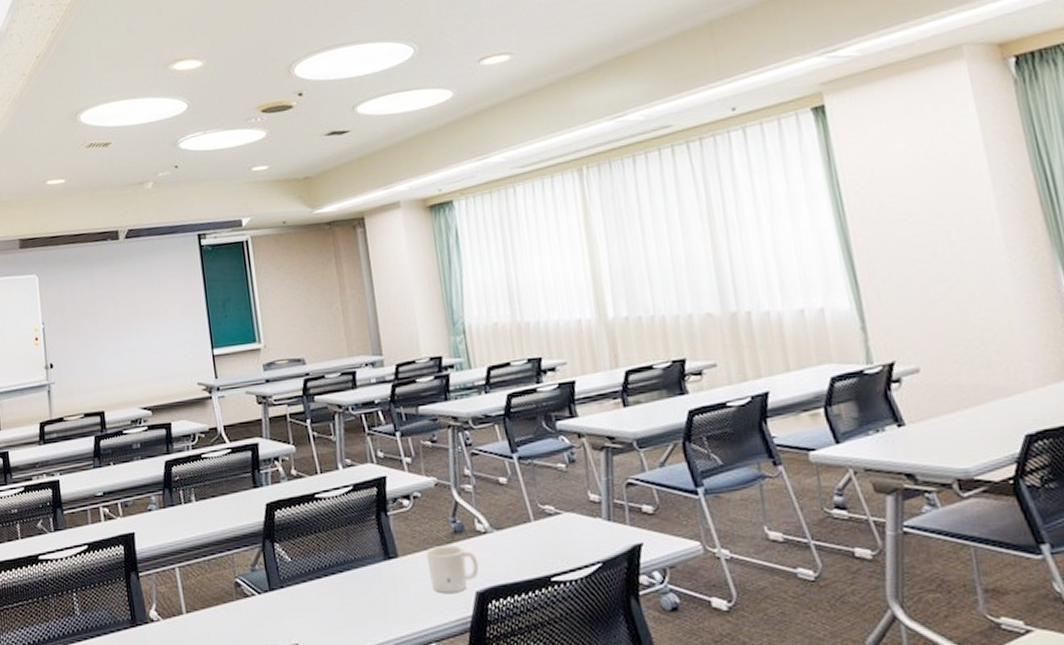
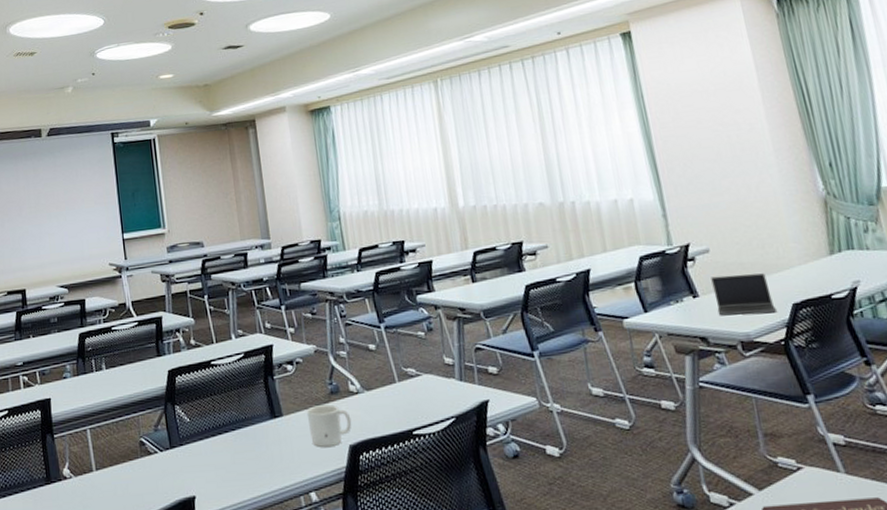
laptop computer: none [921,398,1004,448] -> present [711,273,776,316]

